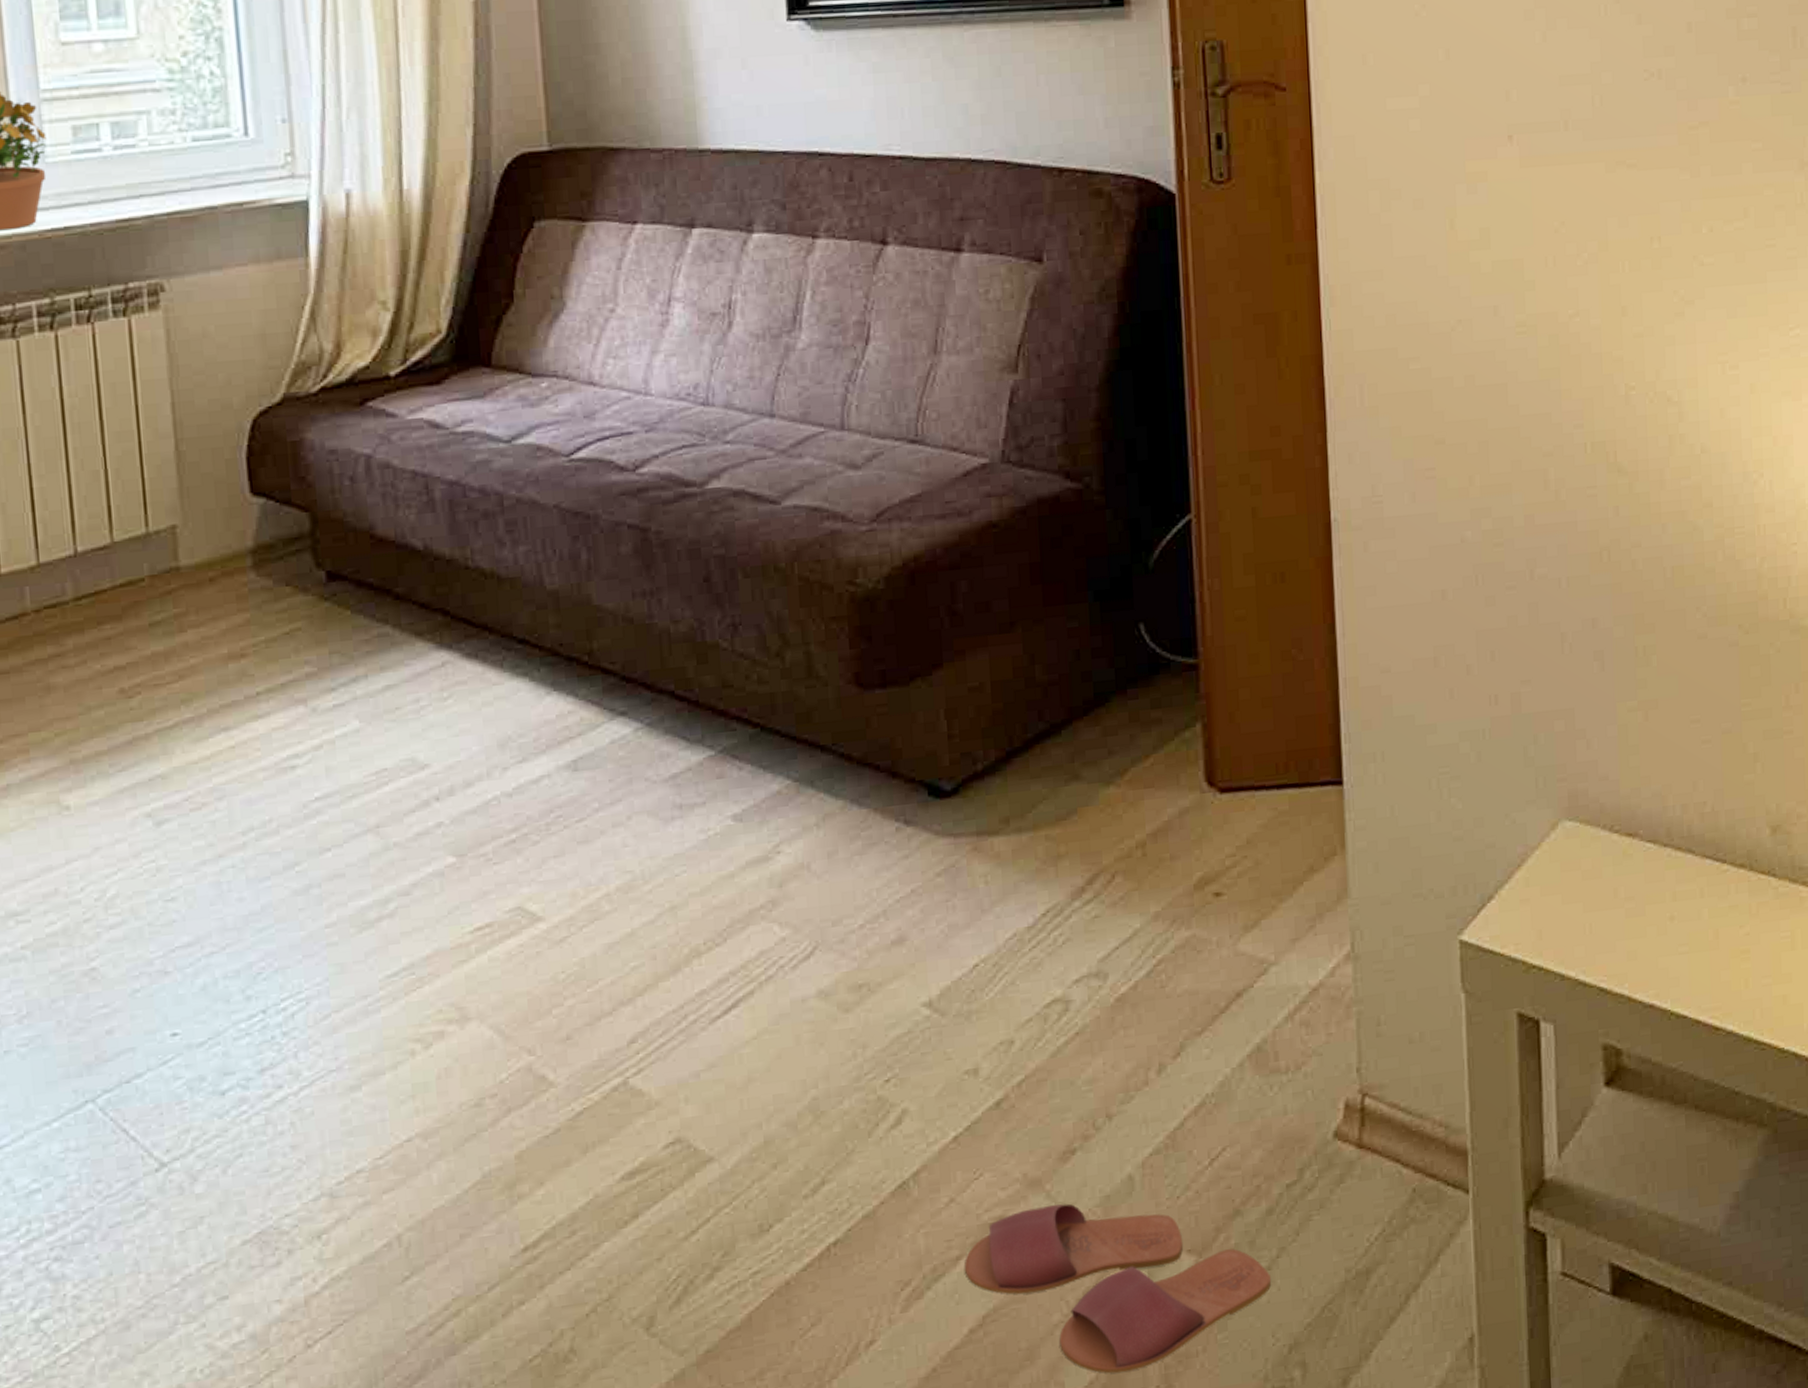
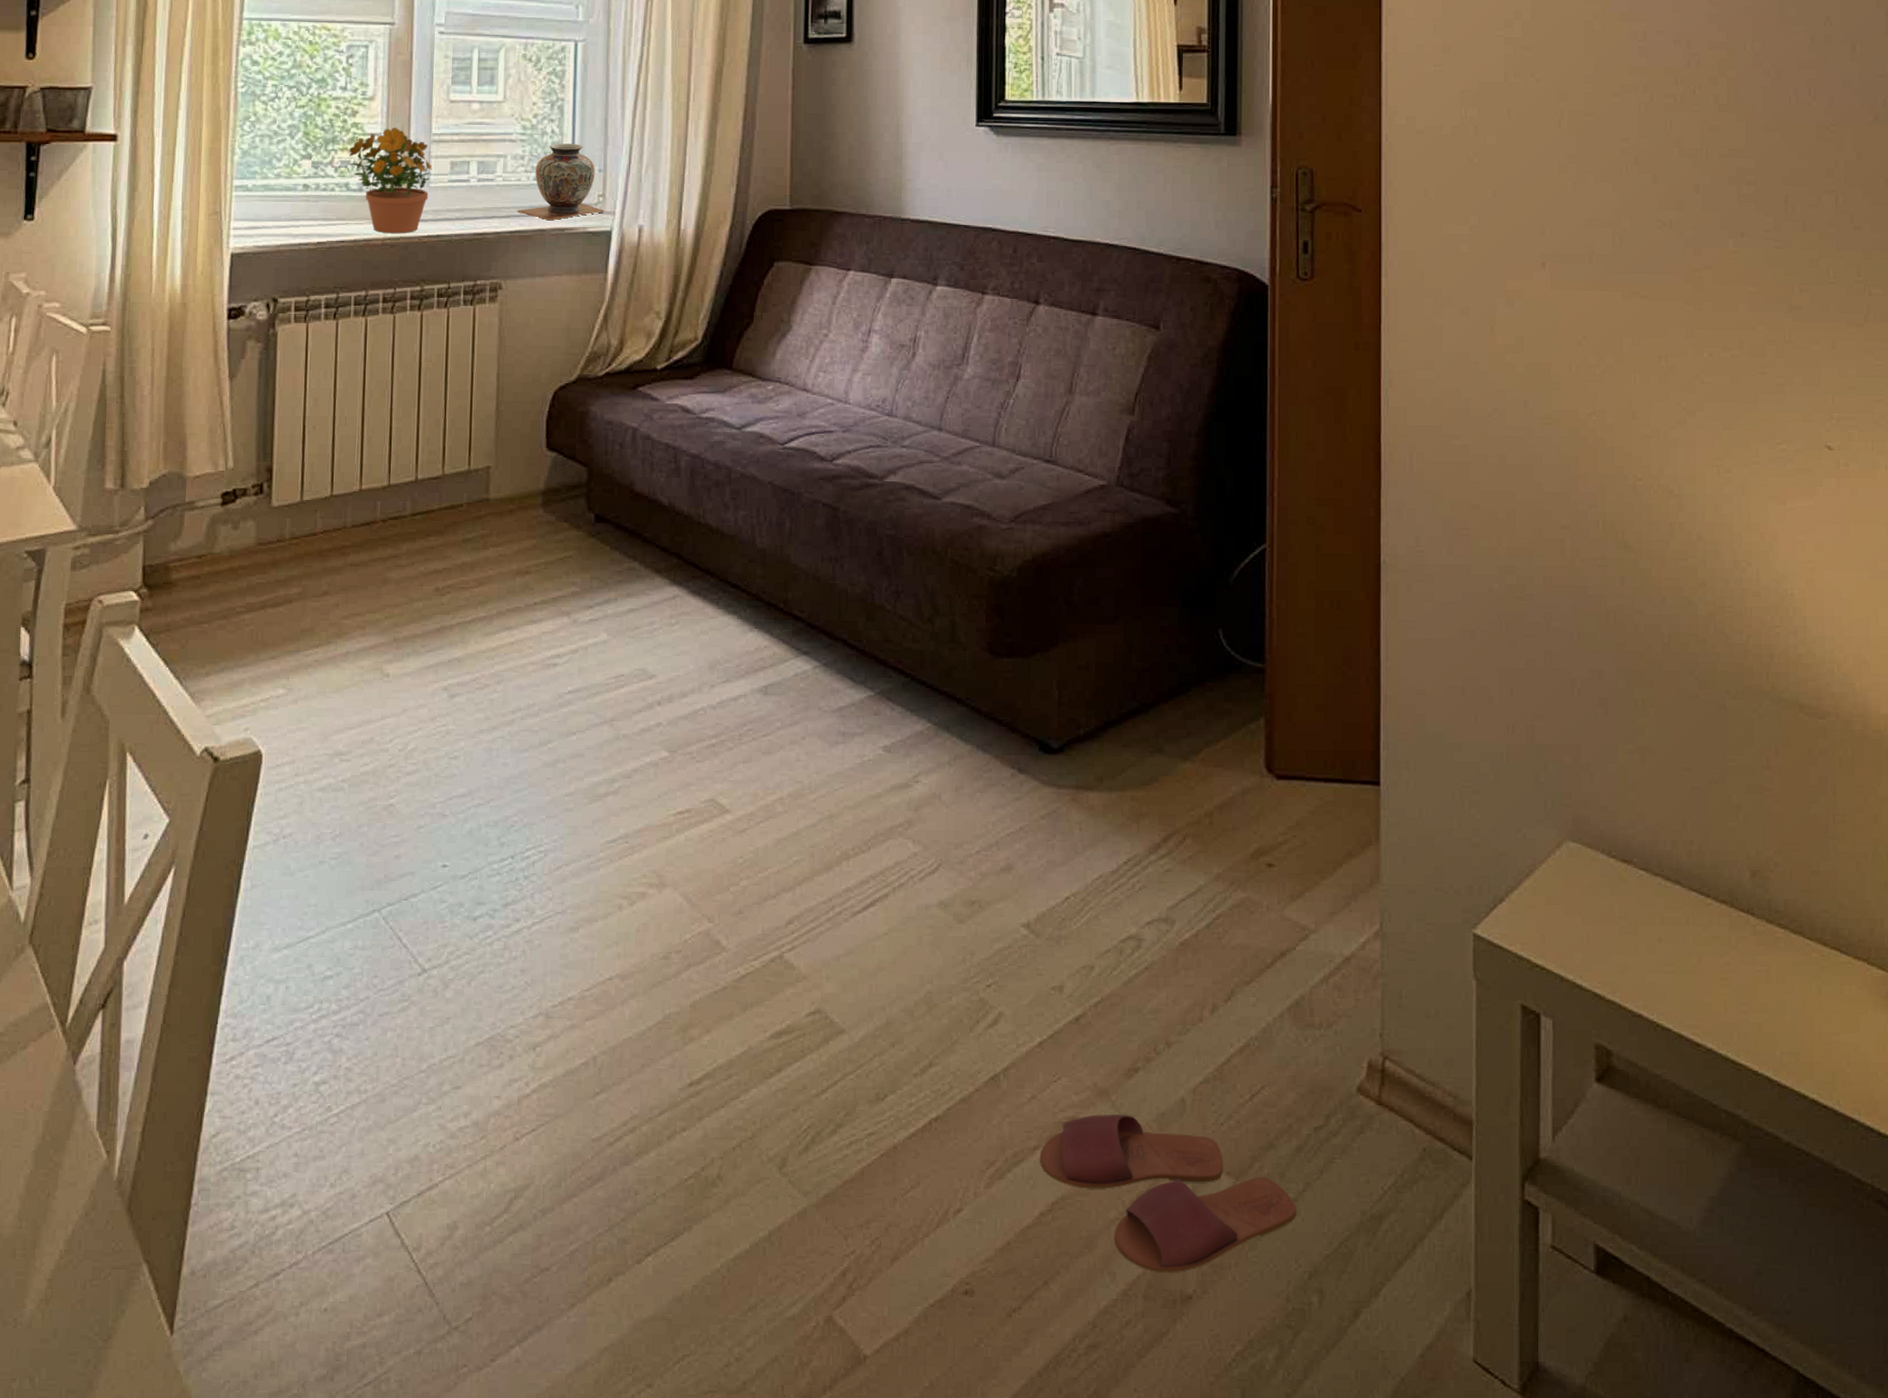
decorative vase: none [172,87,295,194] -> present [516,143,604,221]

